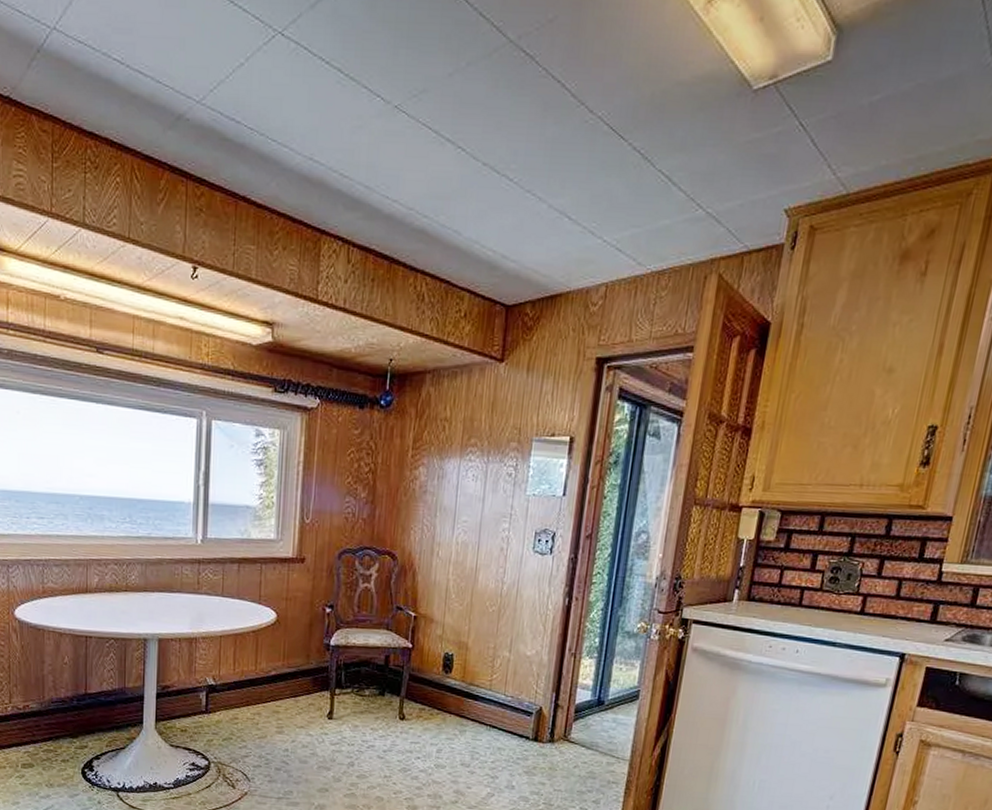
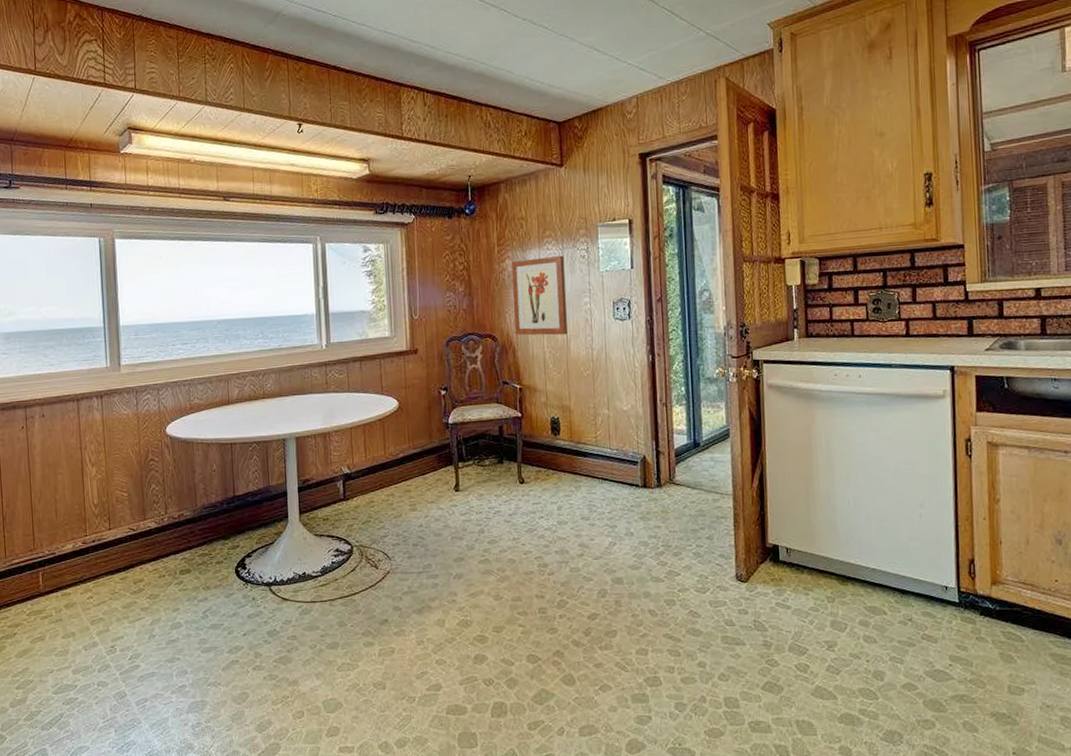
wall art: none [418,469,488,563] -> present [512,255,568,336]

